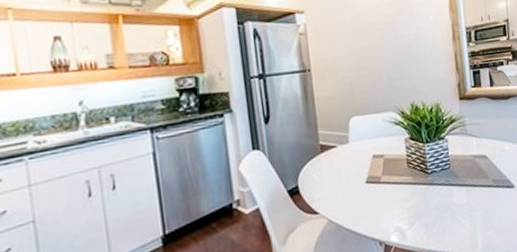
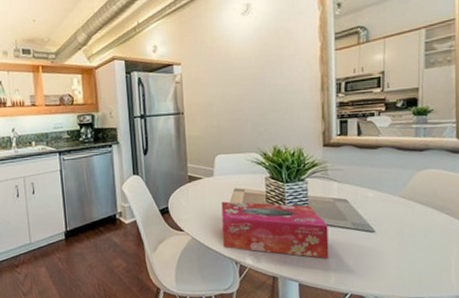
tissue box: none [359,166,475,228] -> present [221,201,329,259]

